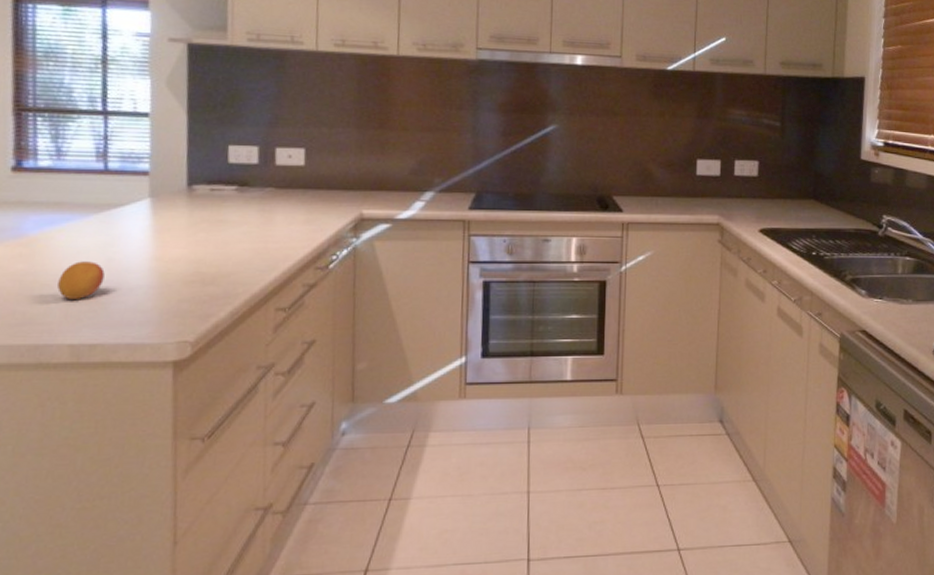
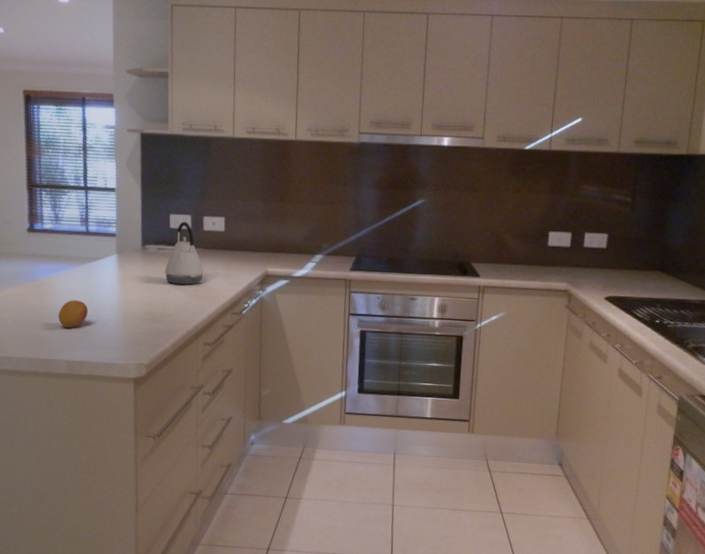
kettle: none [219,154,276,234] -> present [164,221,204,285]

